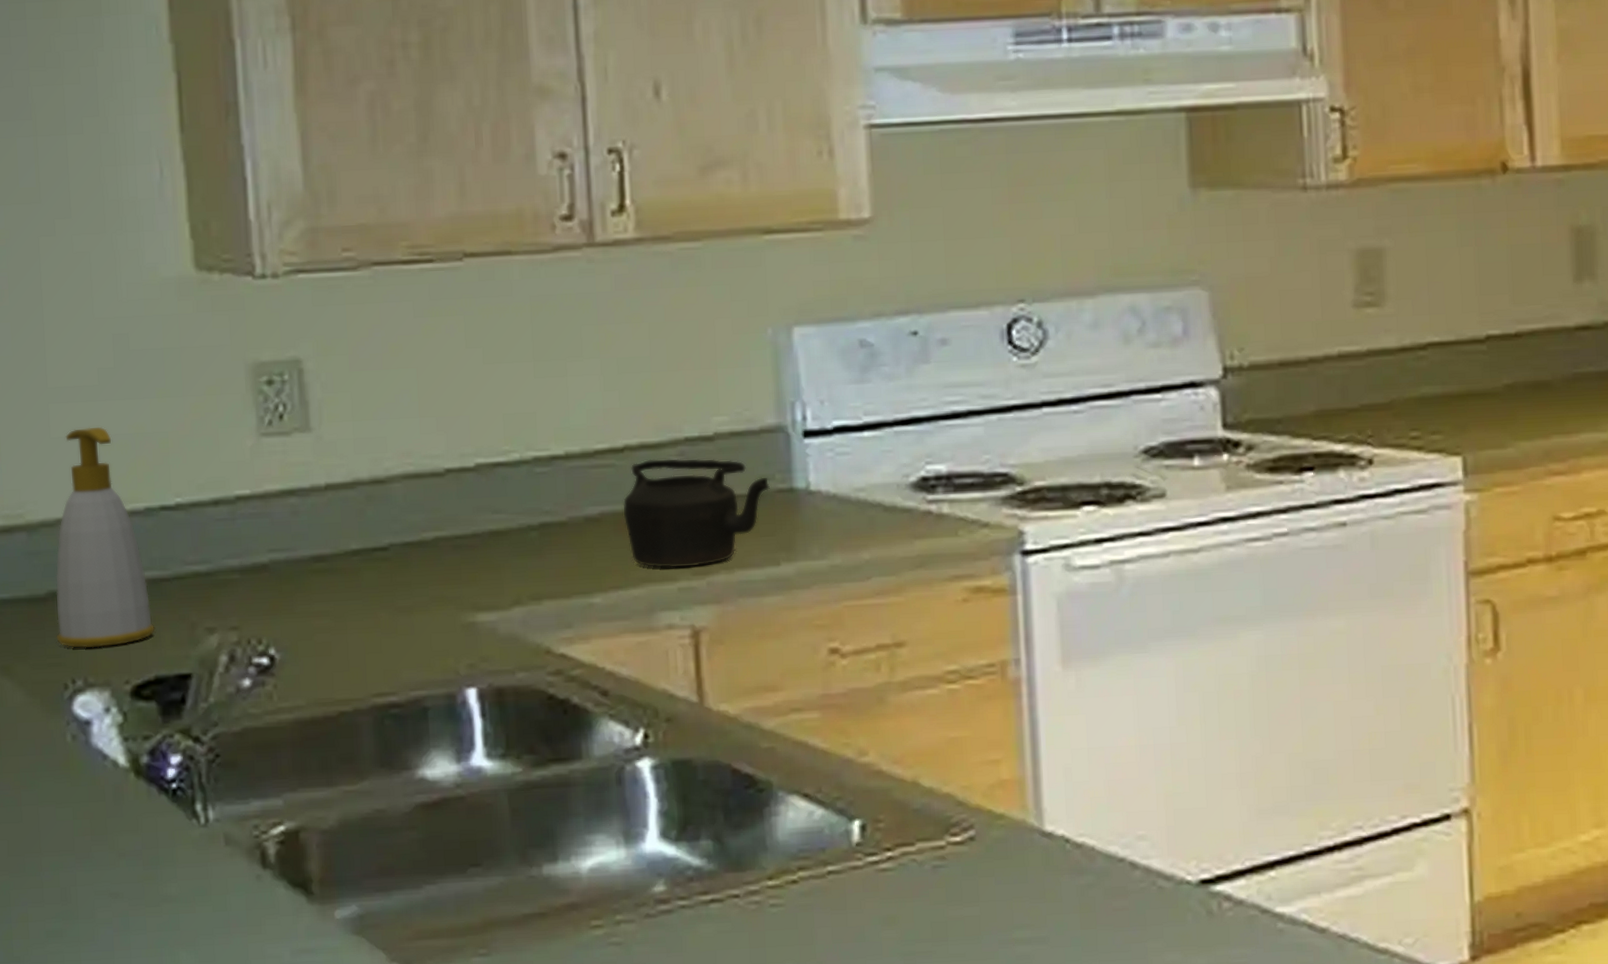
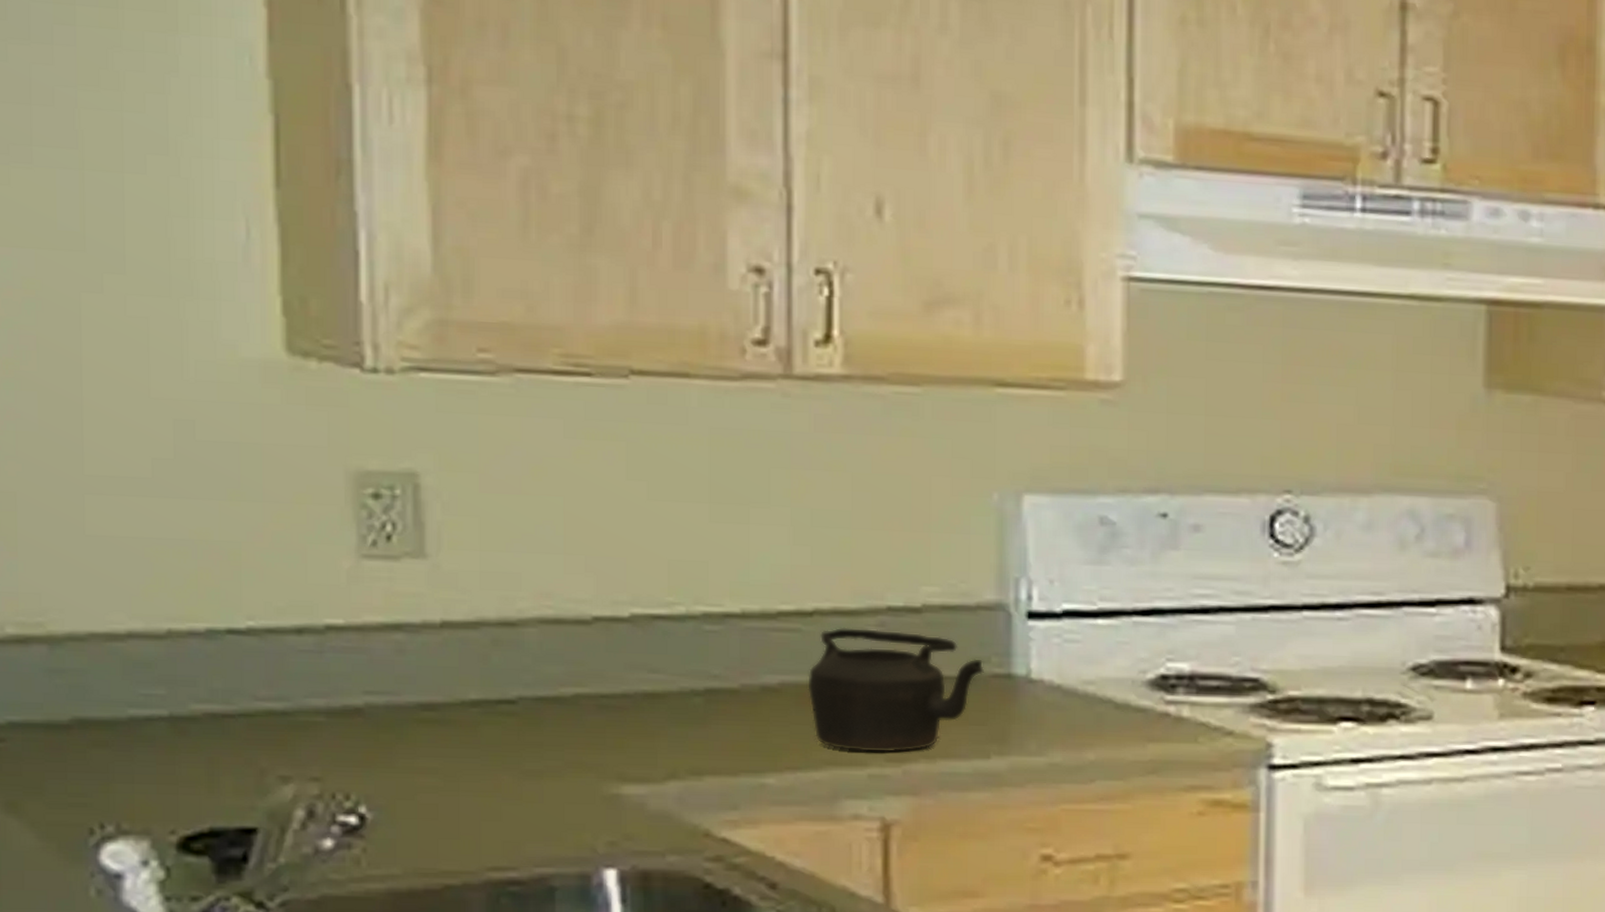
soap bottle: present [55,426,155,649] -> none [81,527,213,789]

